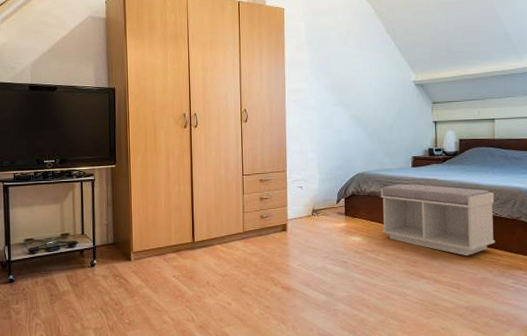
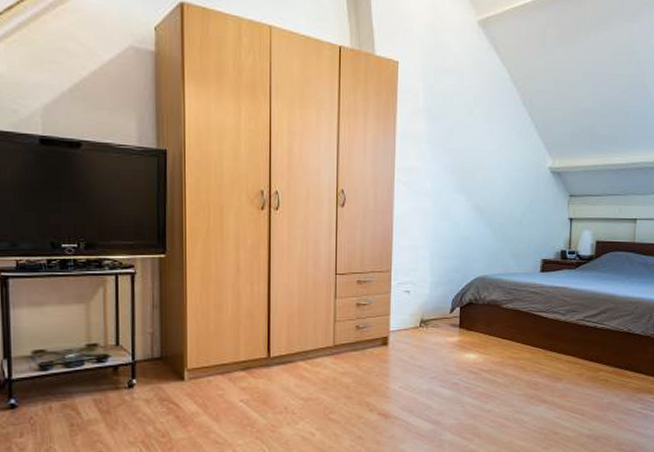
bench: present [381,183,496,256] -> none [501,291,629,378]

